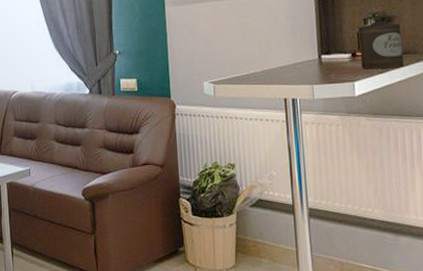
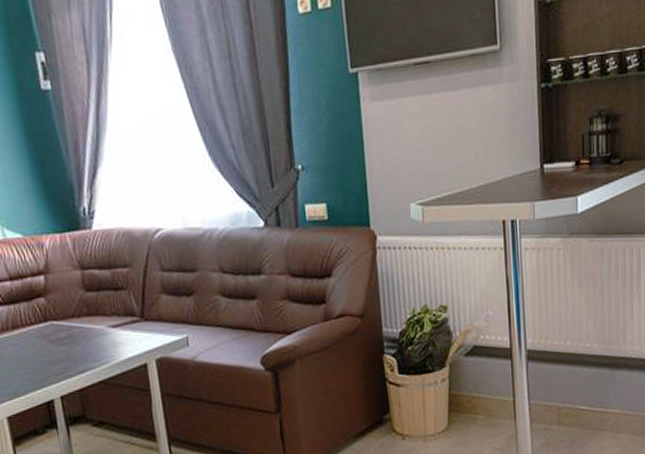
canister: present [358,17,404,70] -> none [583,116,627,181]

